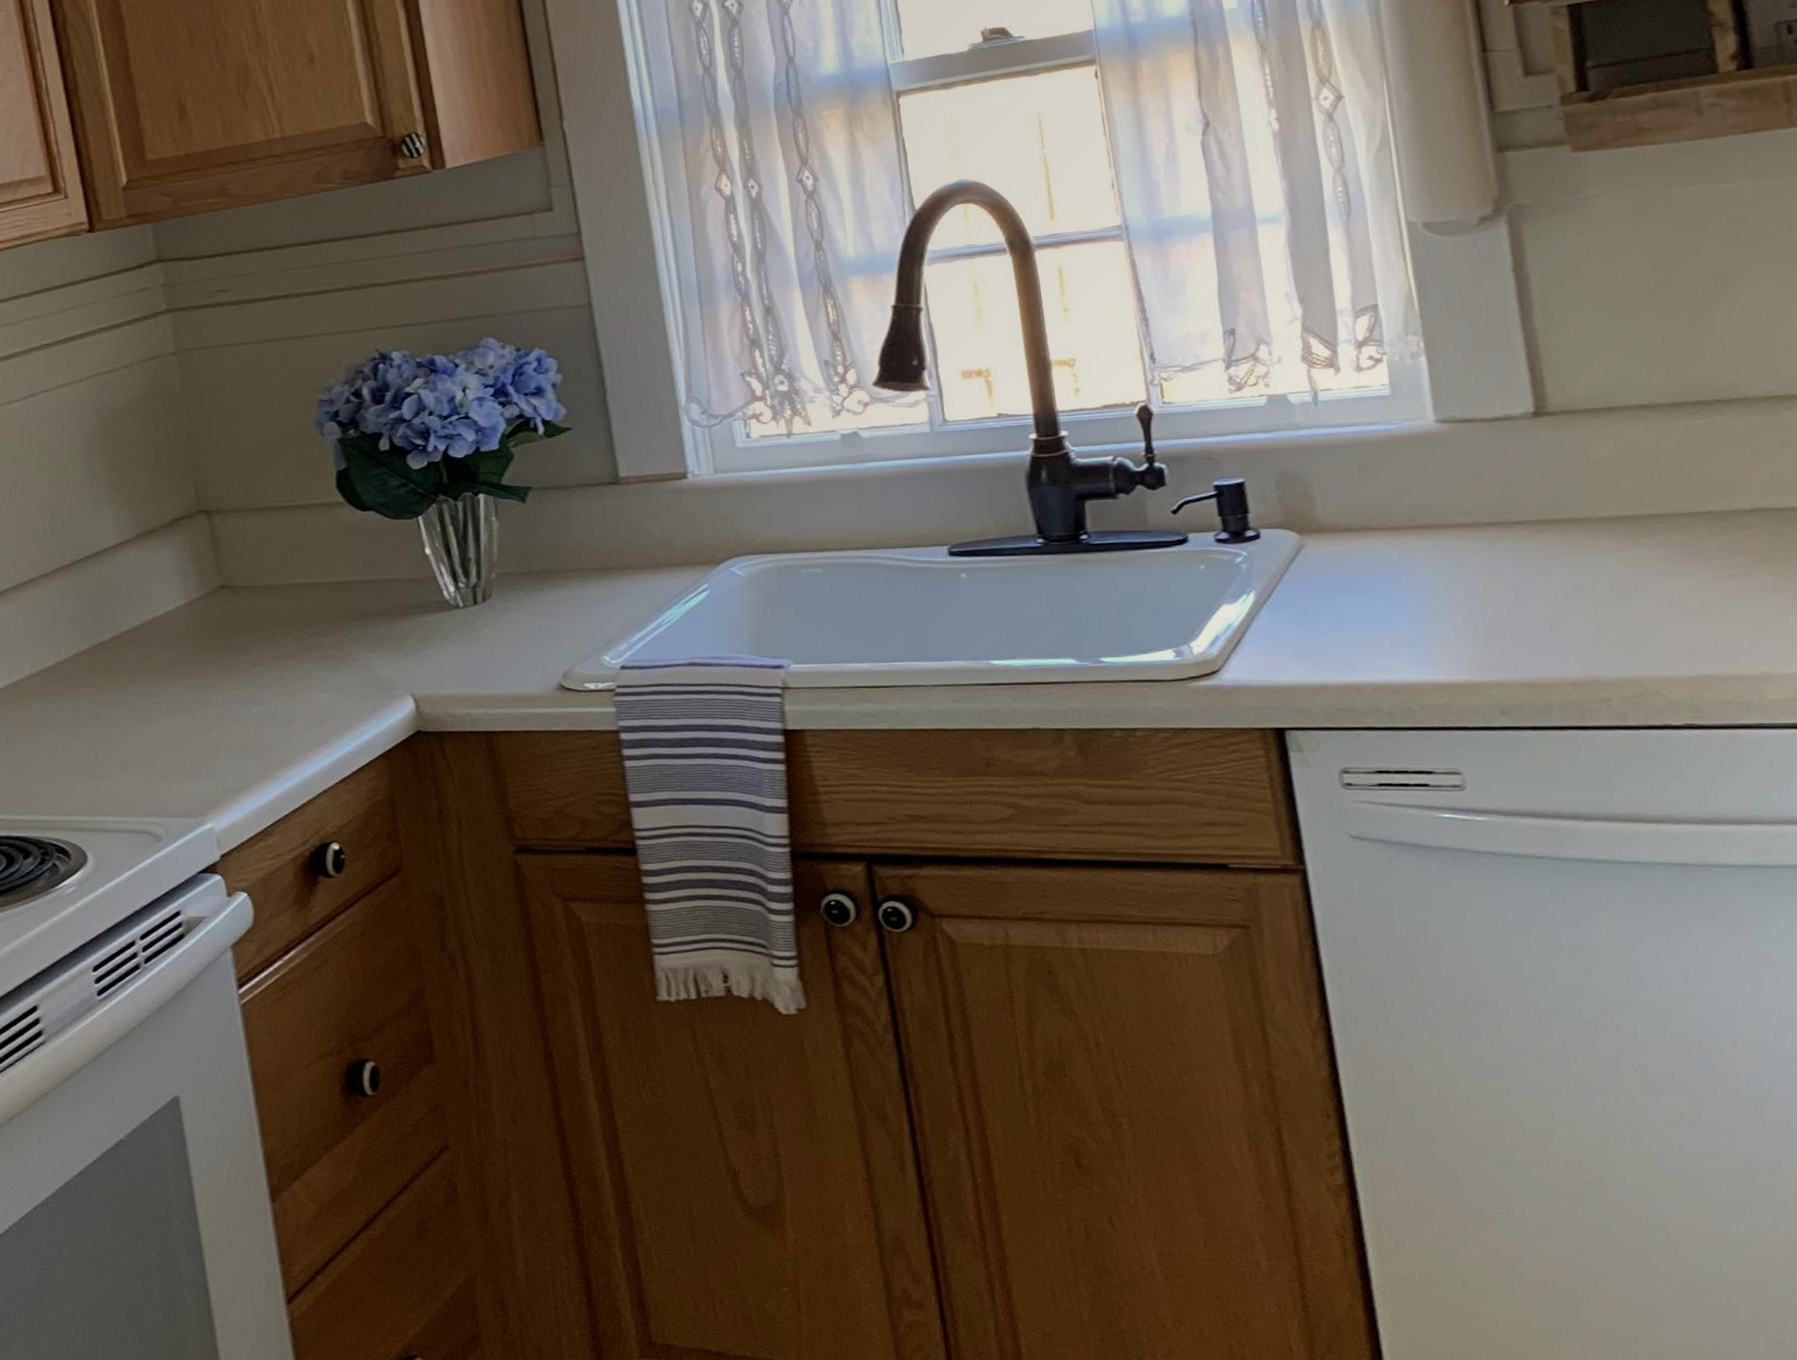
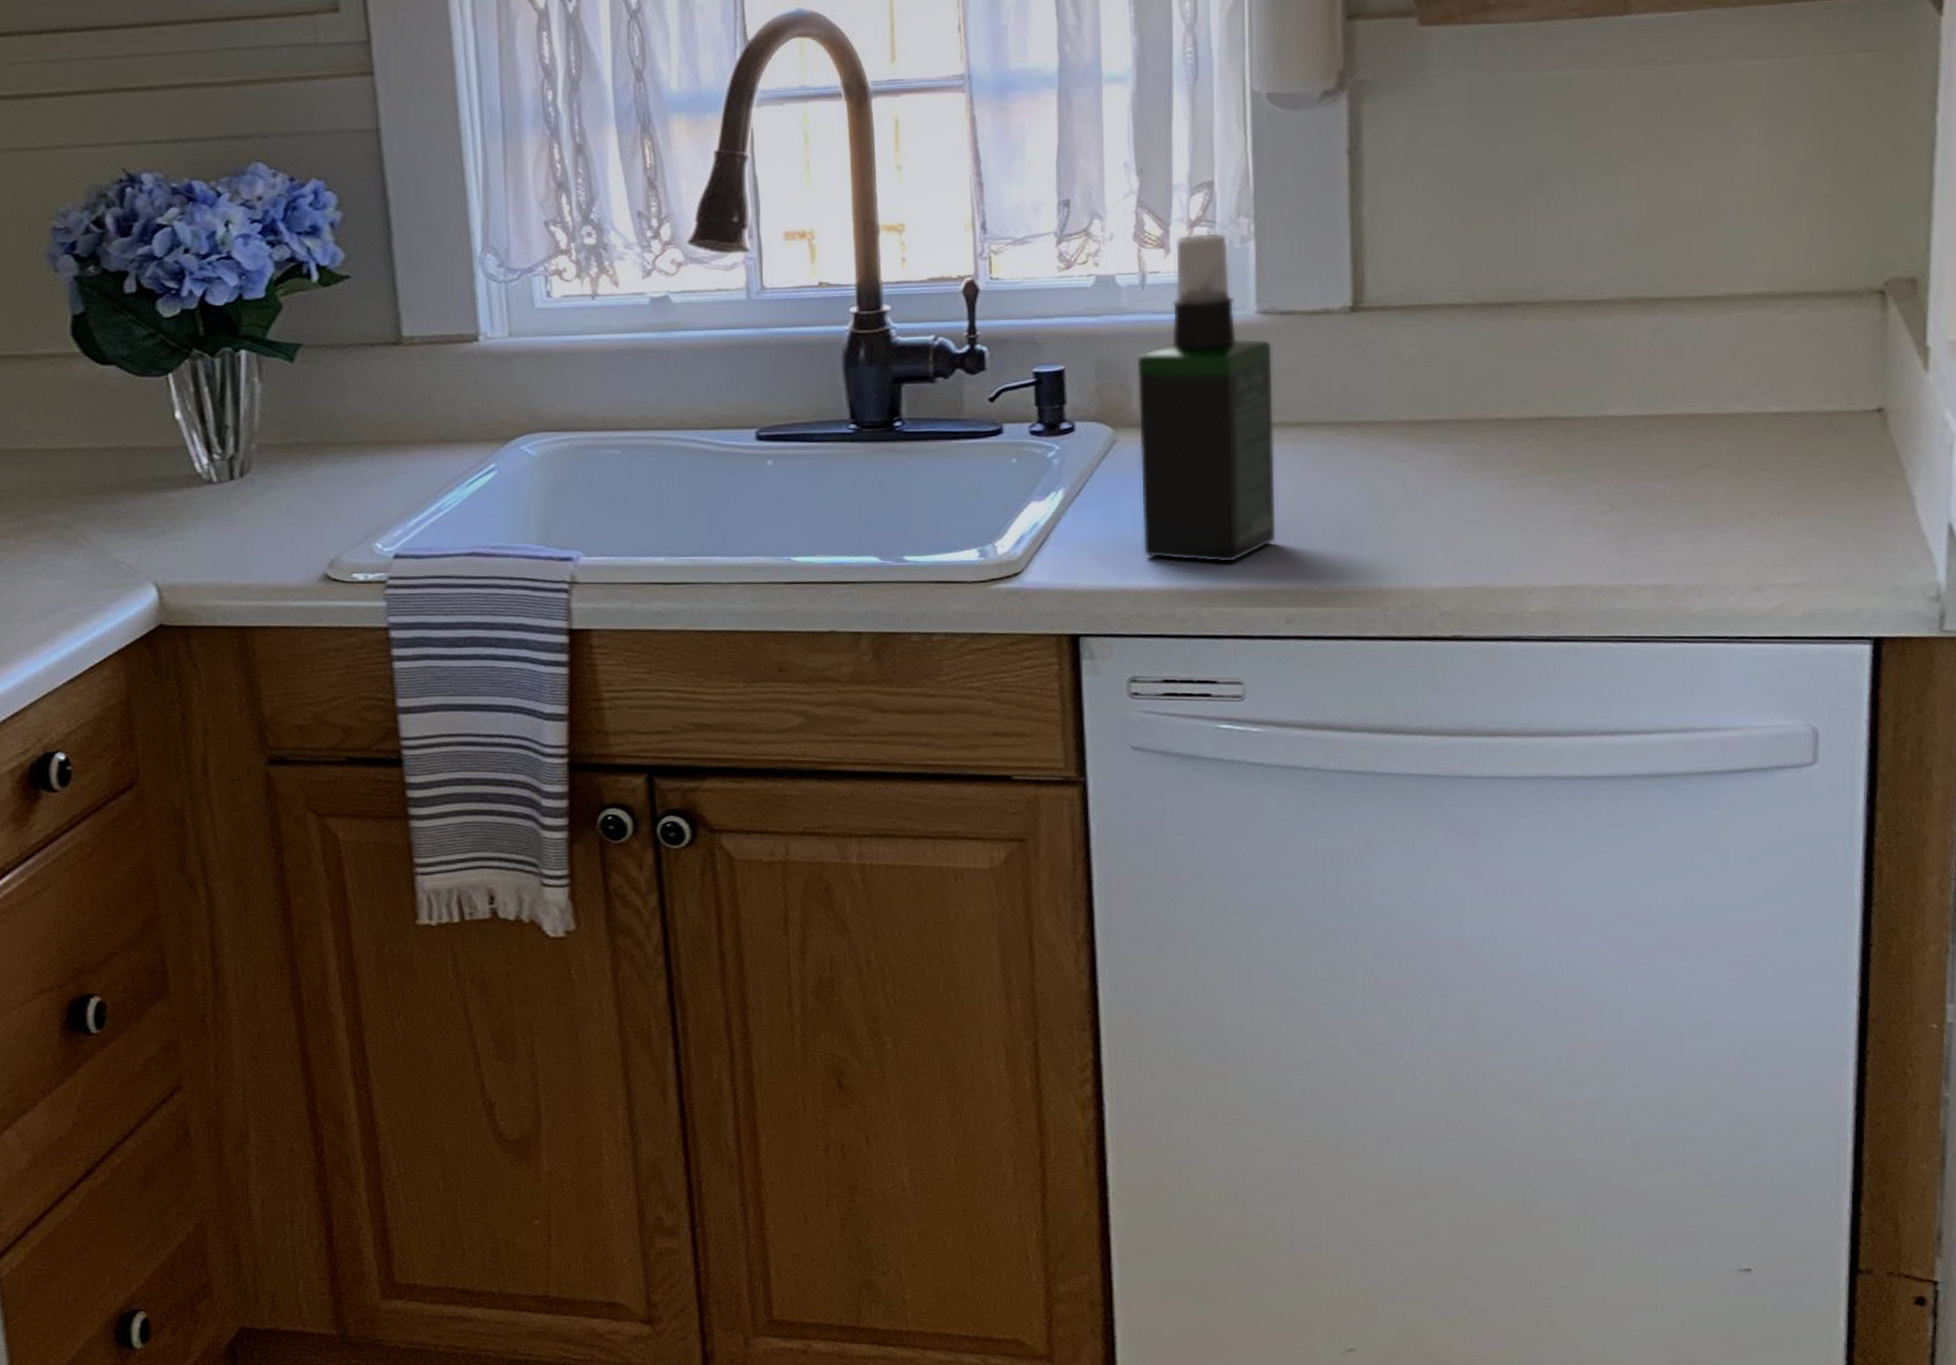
spray bottle: none [1316,350,1482,658] -> present [1137,232,1277,564]

